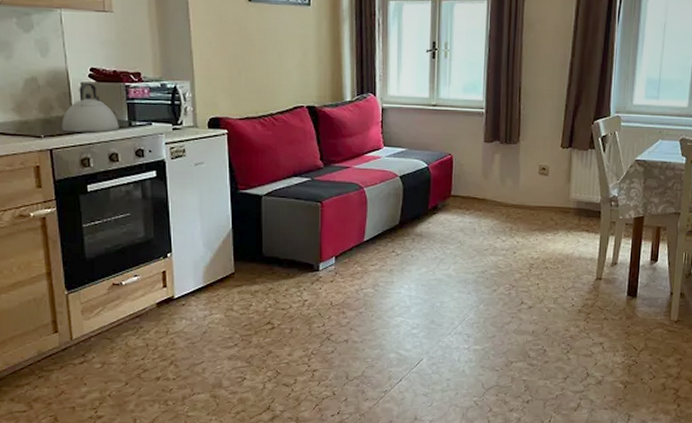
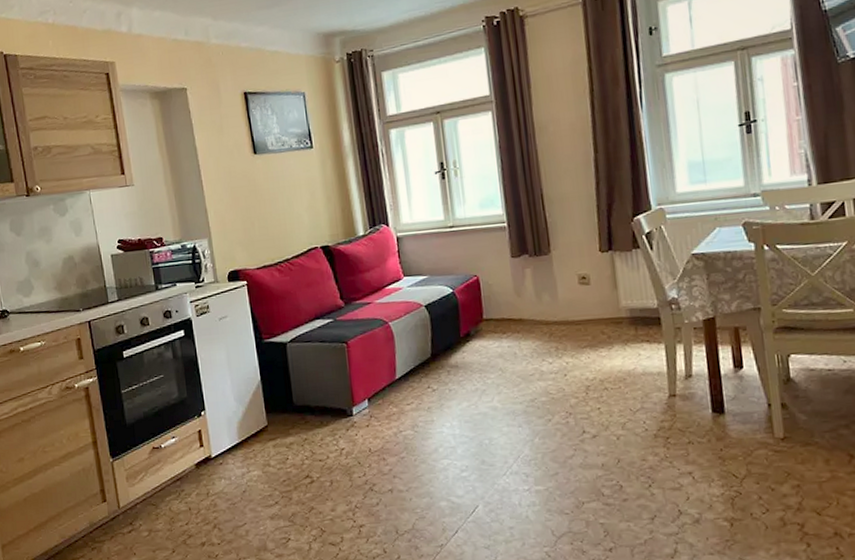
kettle: present [61,83,119,133] -> none [96,254,148,303]

